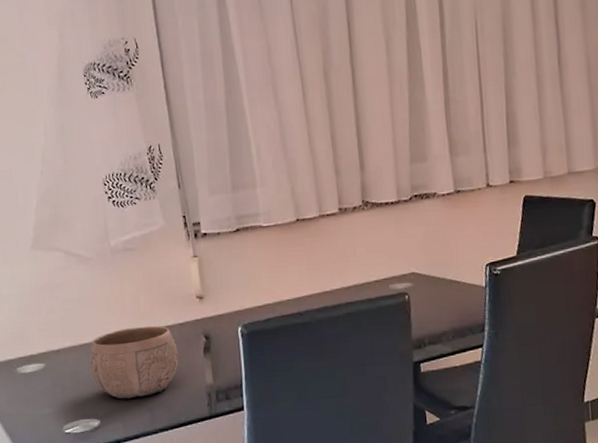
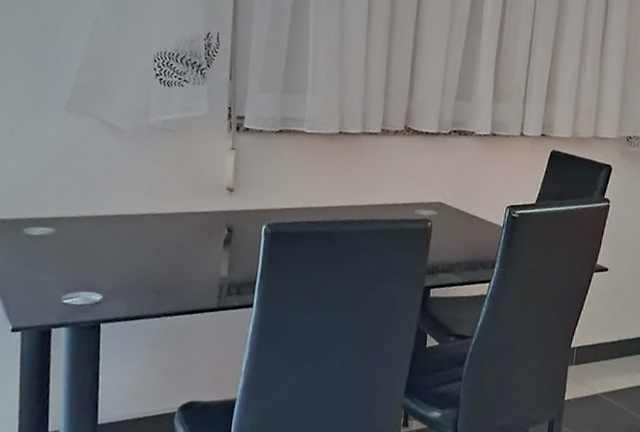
bowl: present [89,326,179,399] -> none [102,207,198,279]

